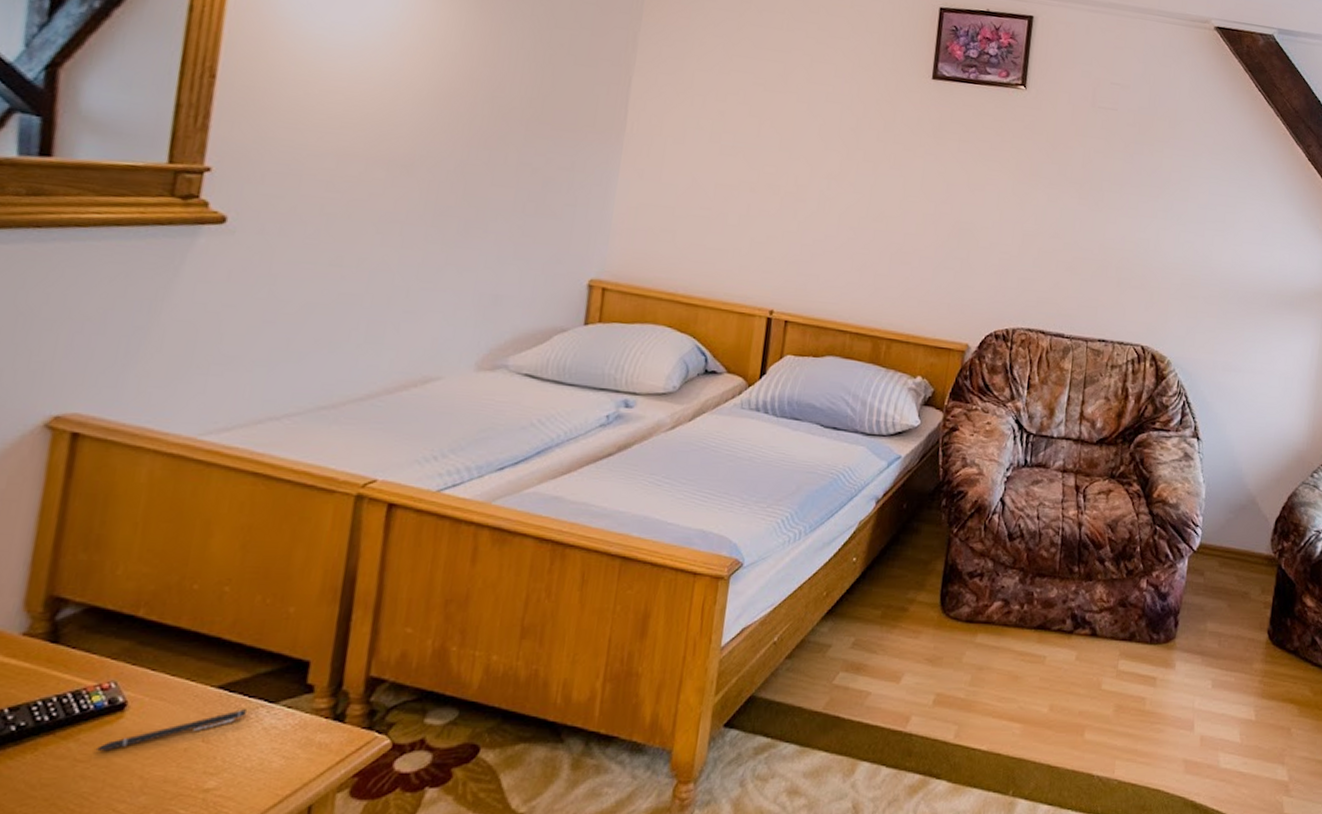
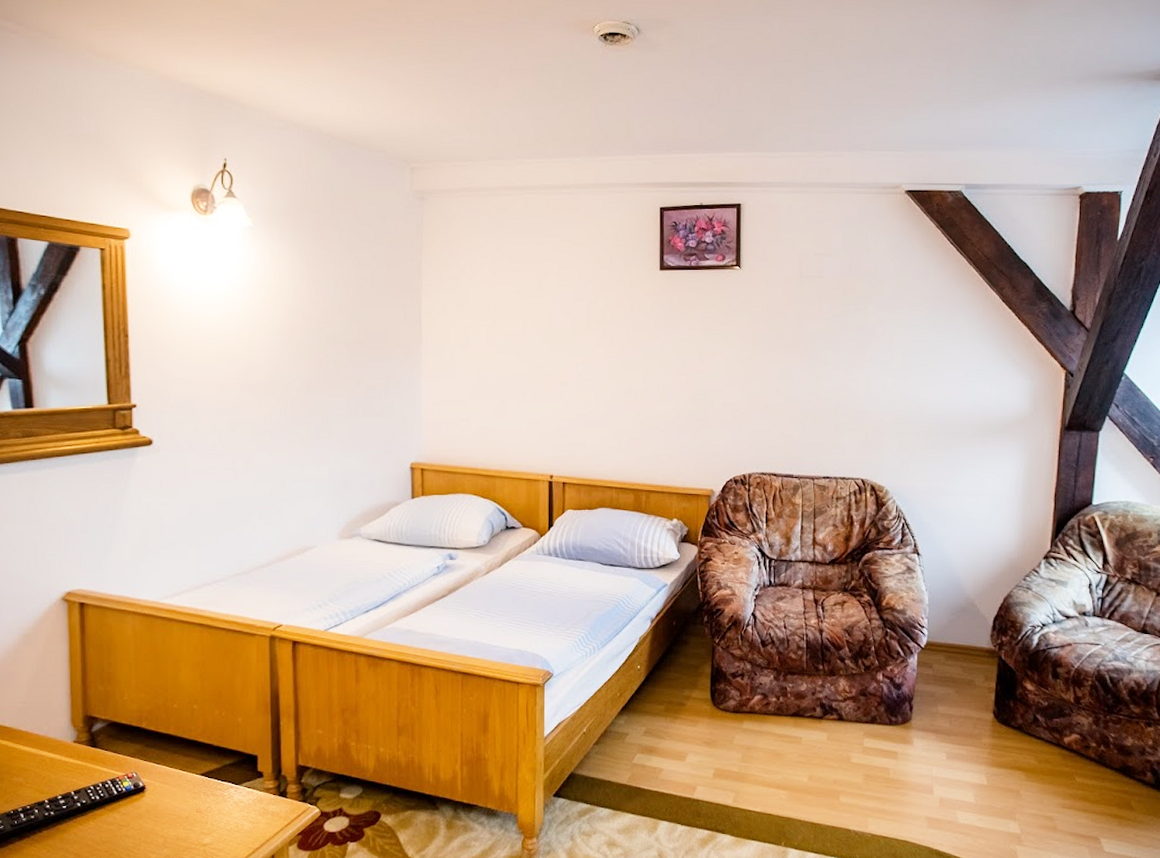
pen: present [95,709,246,750] -> none [131,790,221,818]

